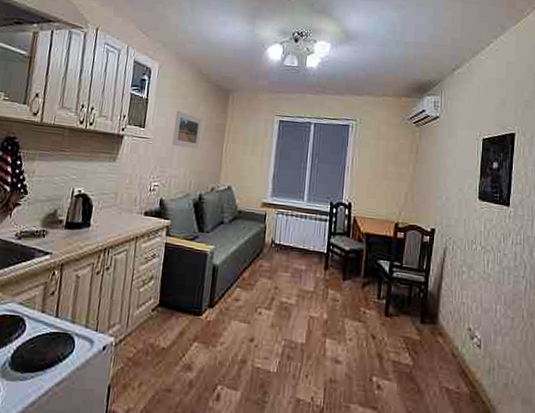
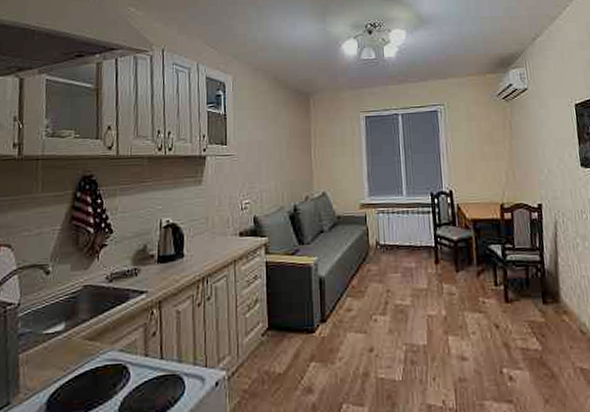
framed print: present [172,110,202,149] -> none [258,121,286,160]

